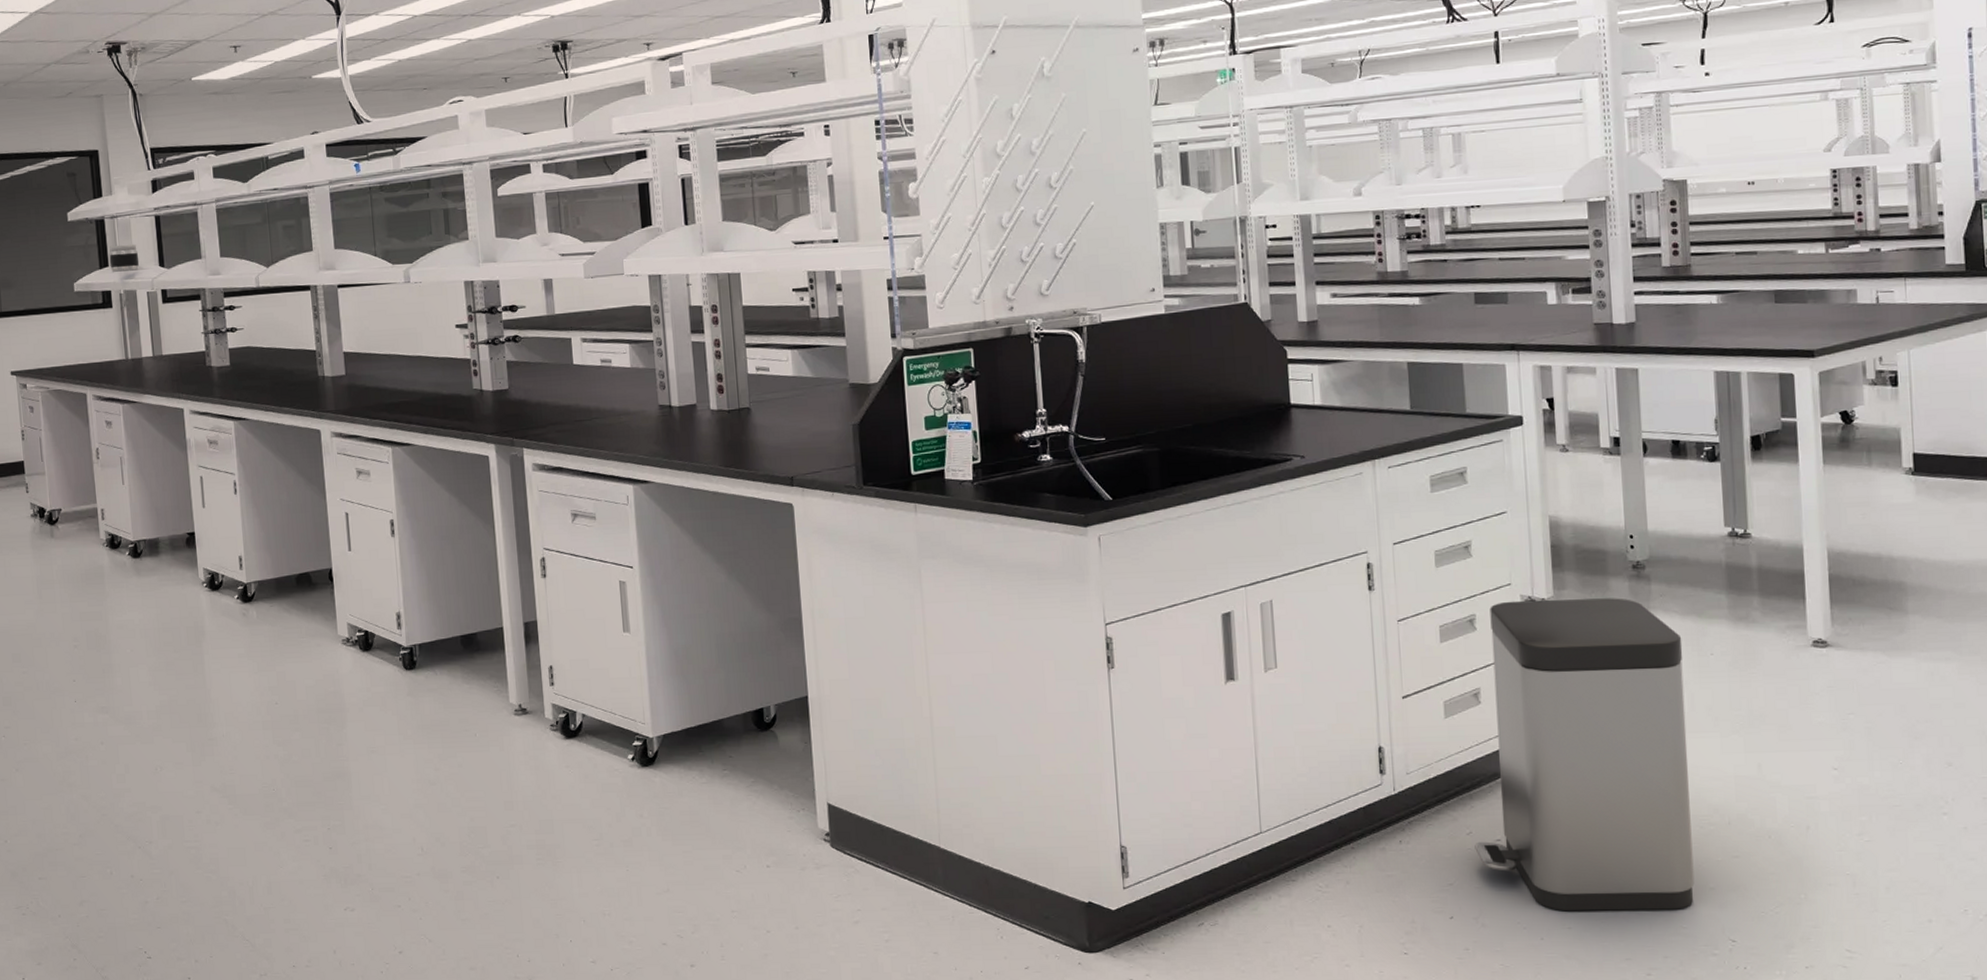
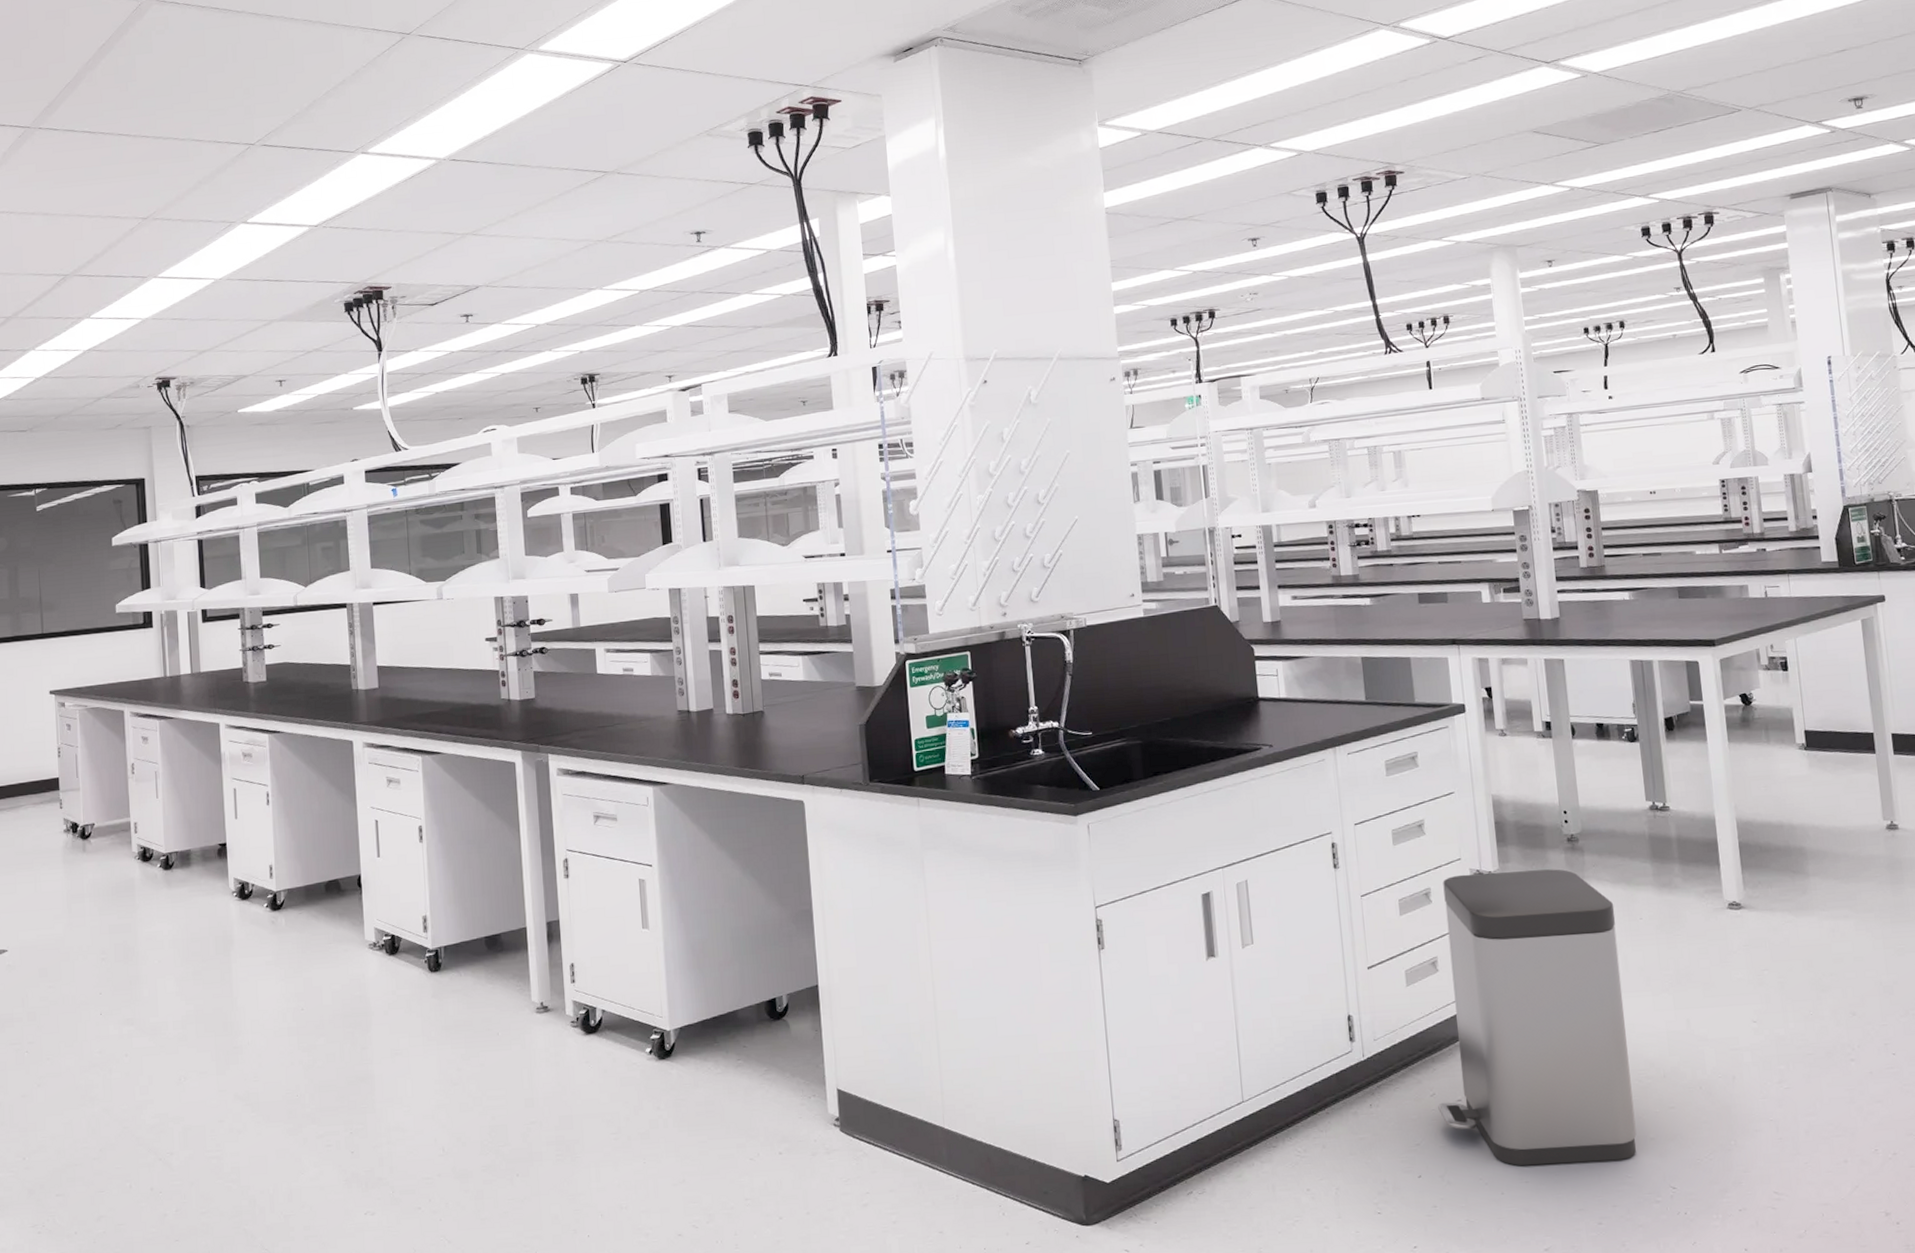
jar: present [109,243,140,272] -> none [151,566,181,594]

